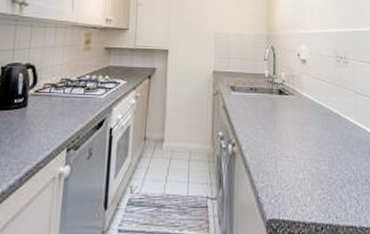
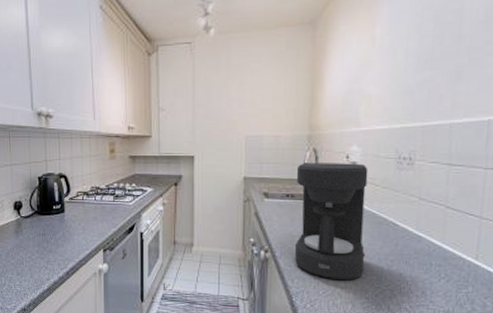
coffee maker: none [258,59,319,172] -> present [295,163,368,281]

